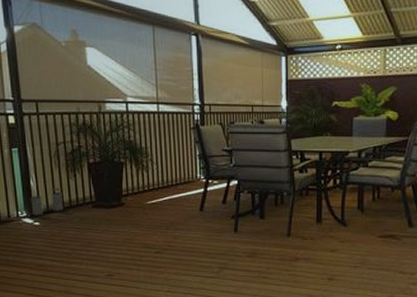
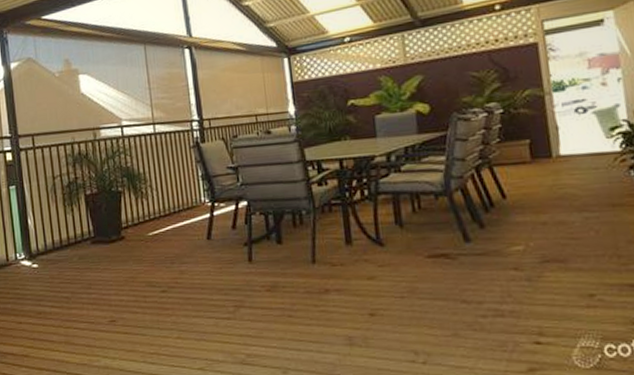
trash can: present [30,187,63,216] -> none [28,224,61,258]

